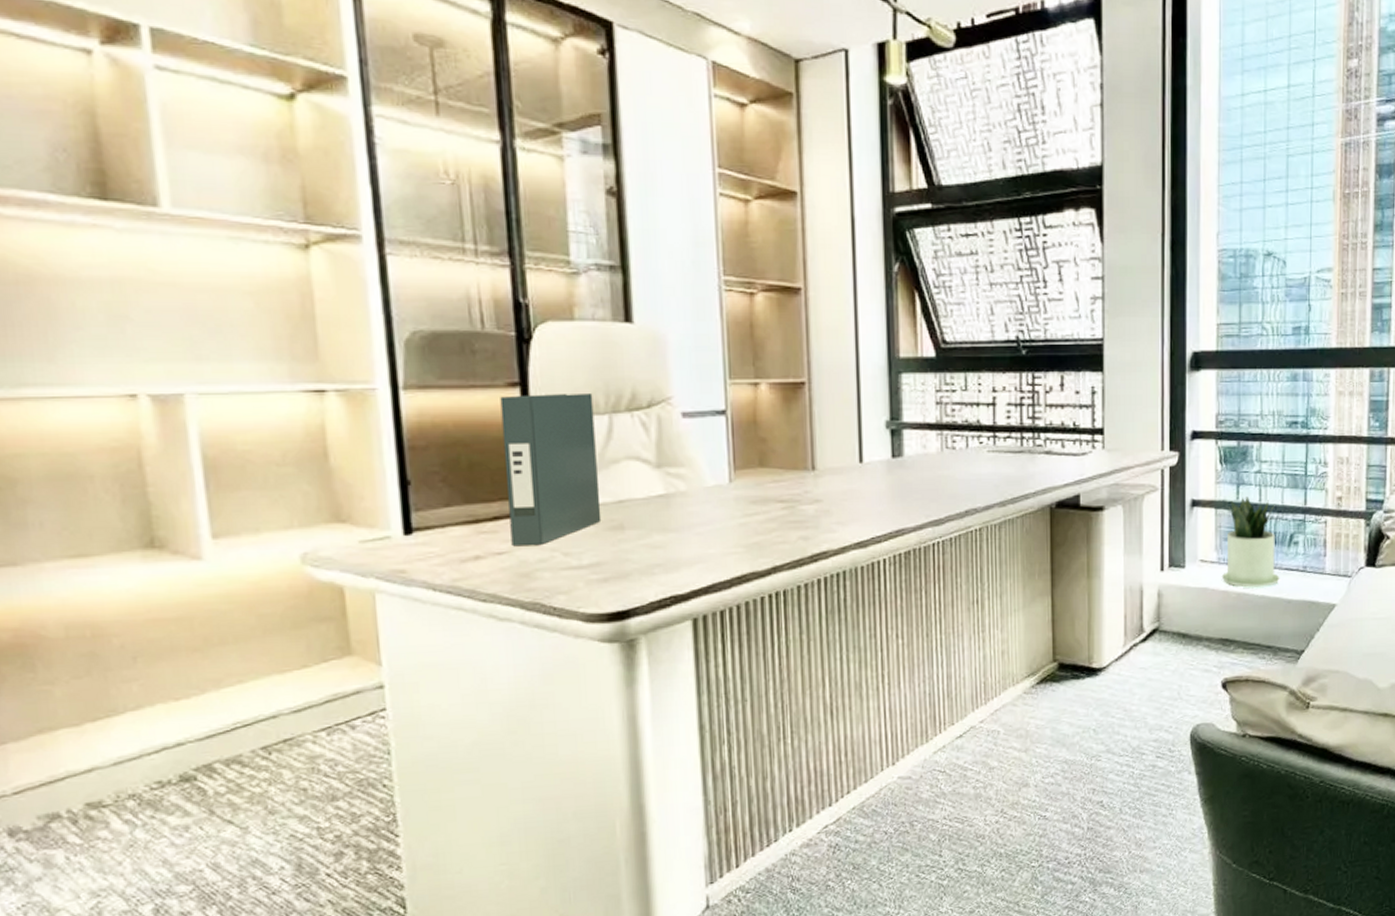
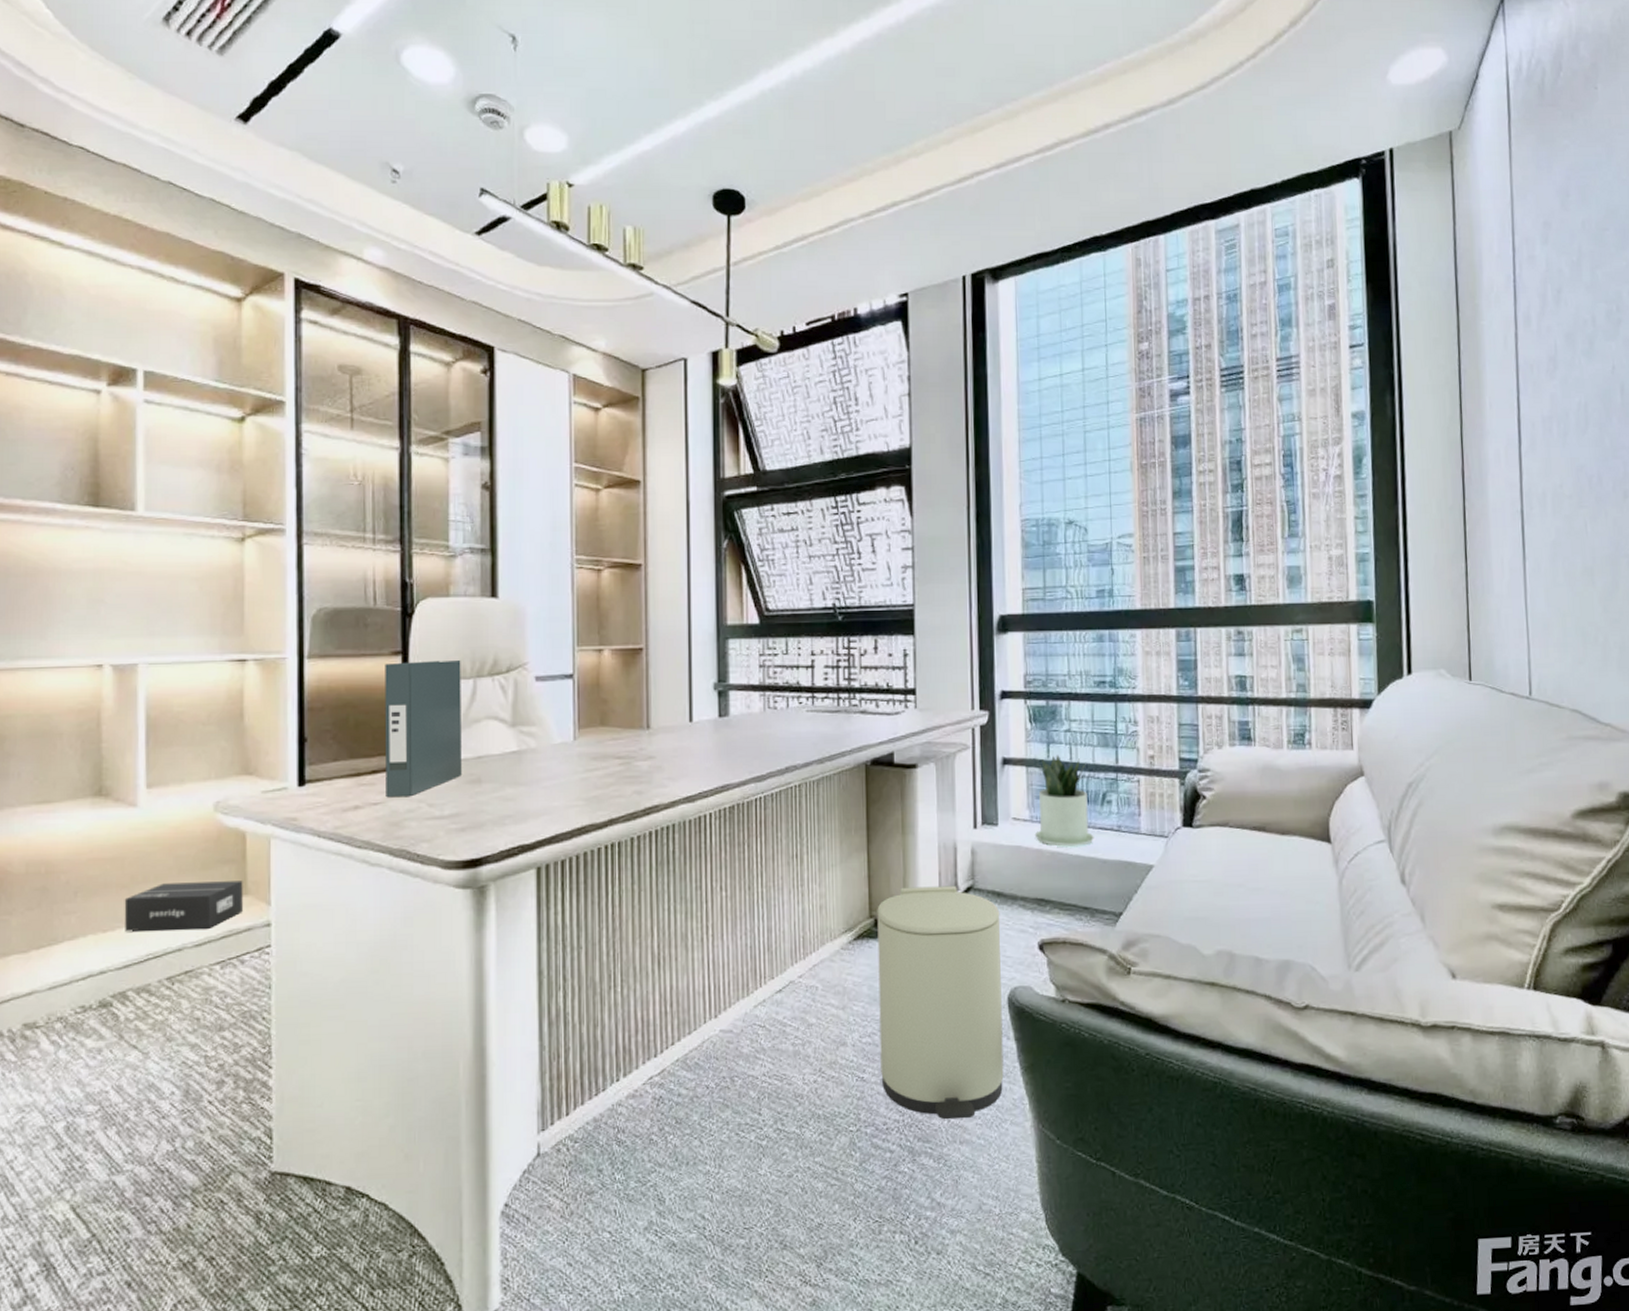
box: none [198,640,348,699] -> present [124,881,243,932]
pedal bin: none [1061,628,1185,852] -> present [877,885,1004,1120]

